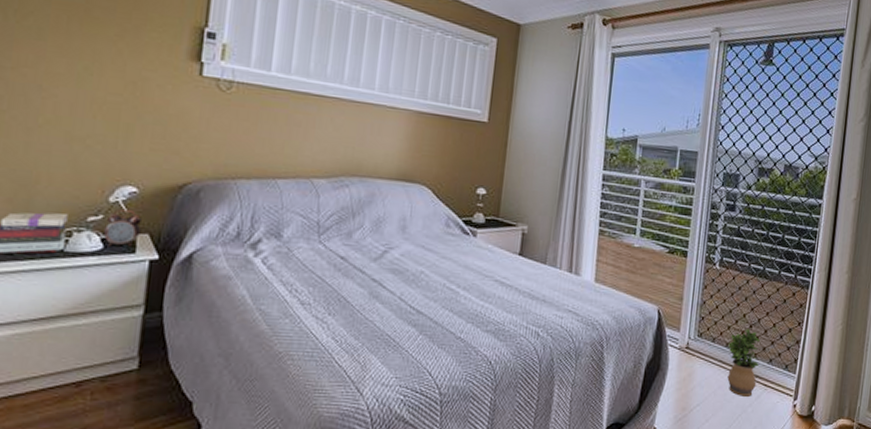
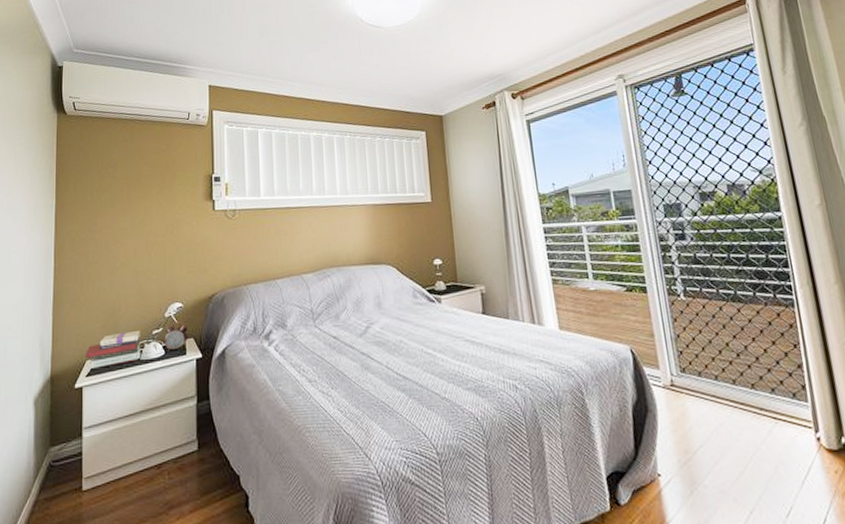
potted plant: present [727,329,760,397] -> none [716,358,764,433]

